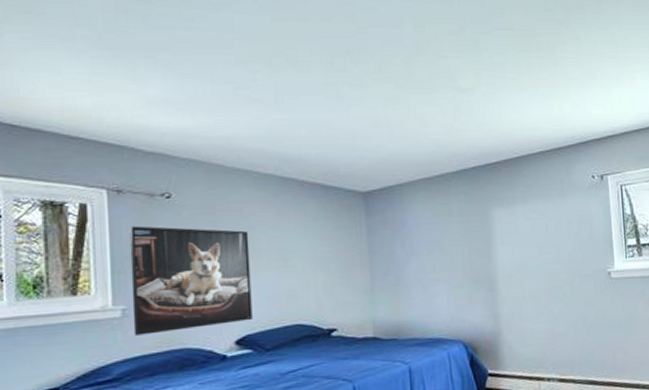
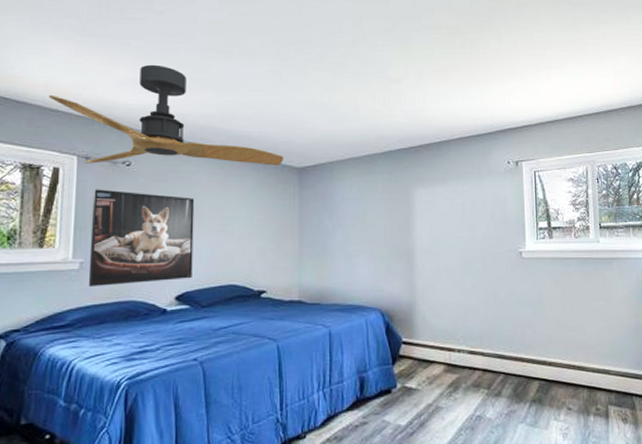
ceiling fan: none [66,80,347,198] -> present [49,64,284,165]

